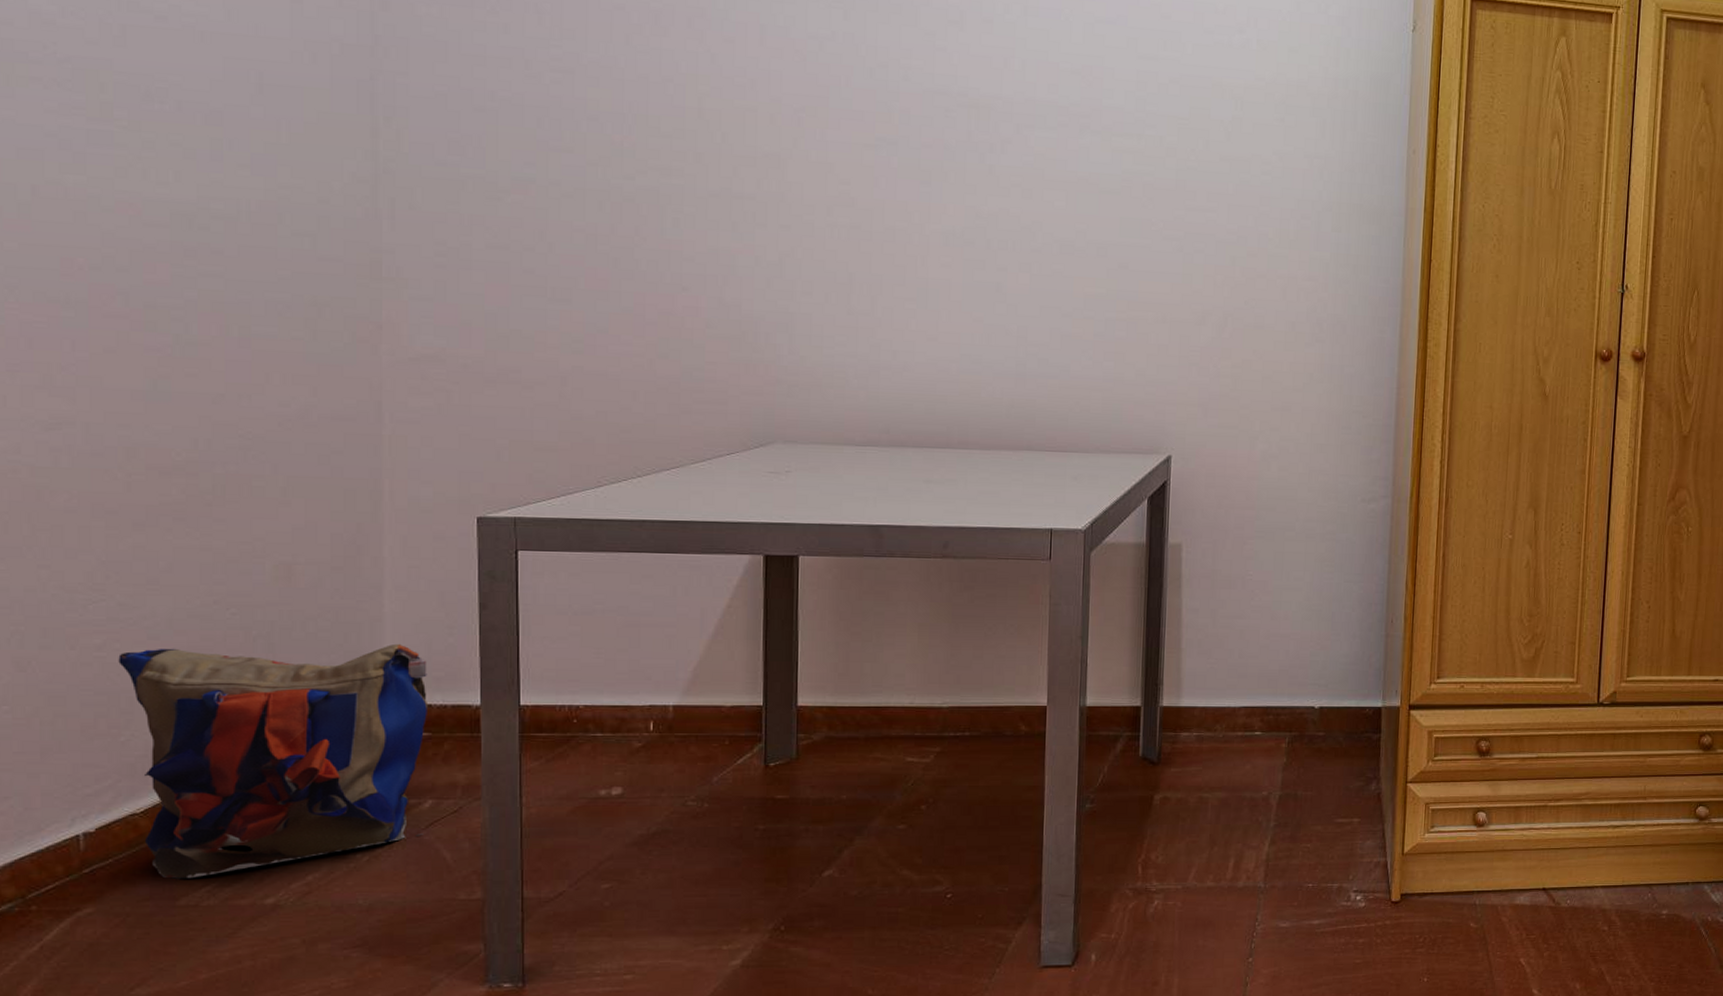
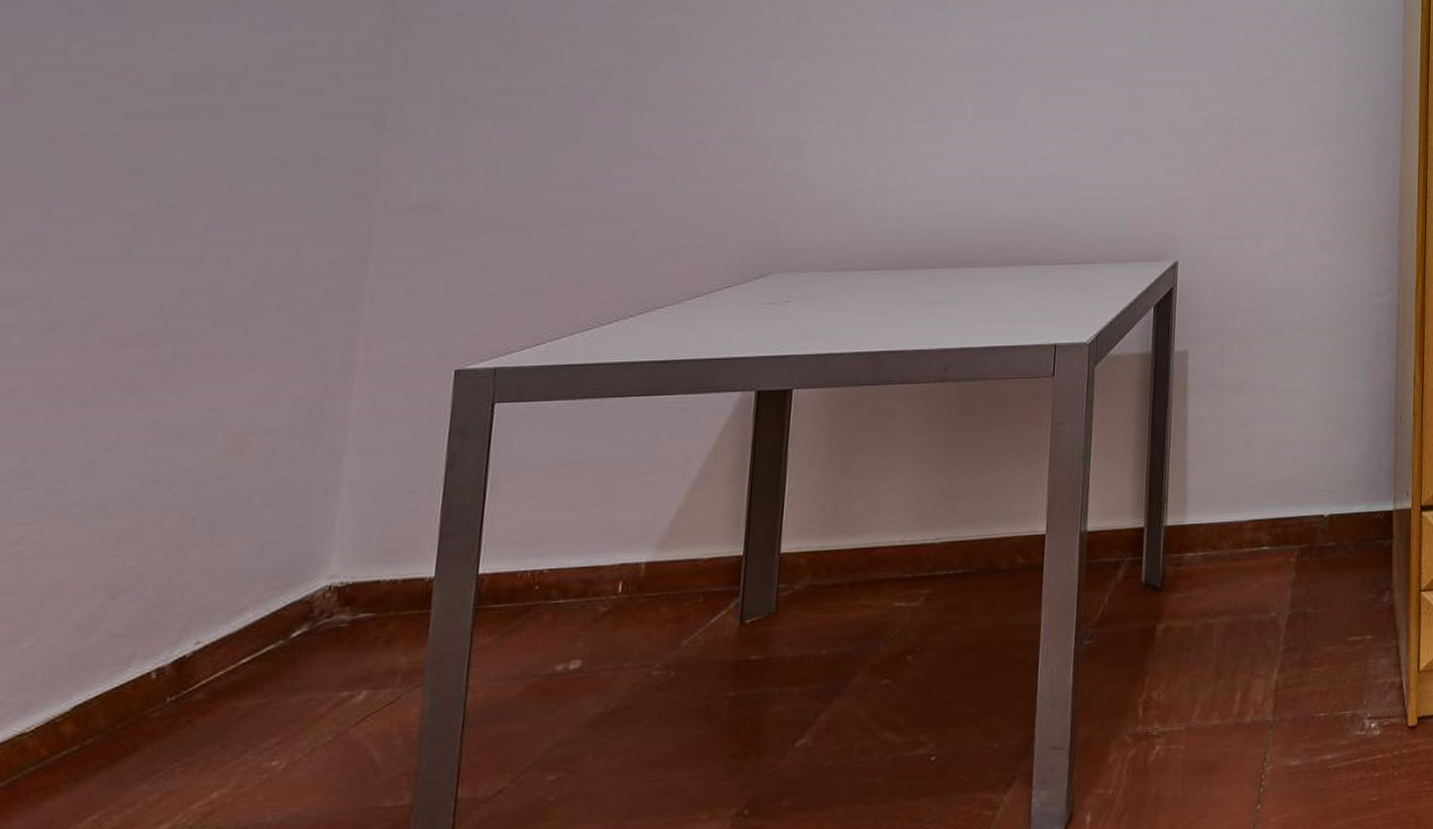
backpack: present [118,643,429,880] -> none [30,514,382,810]

